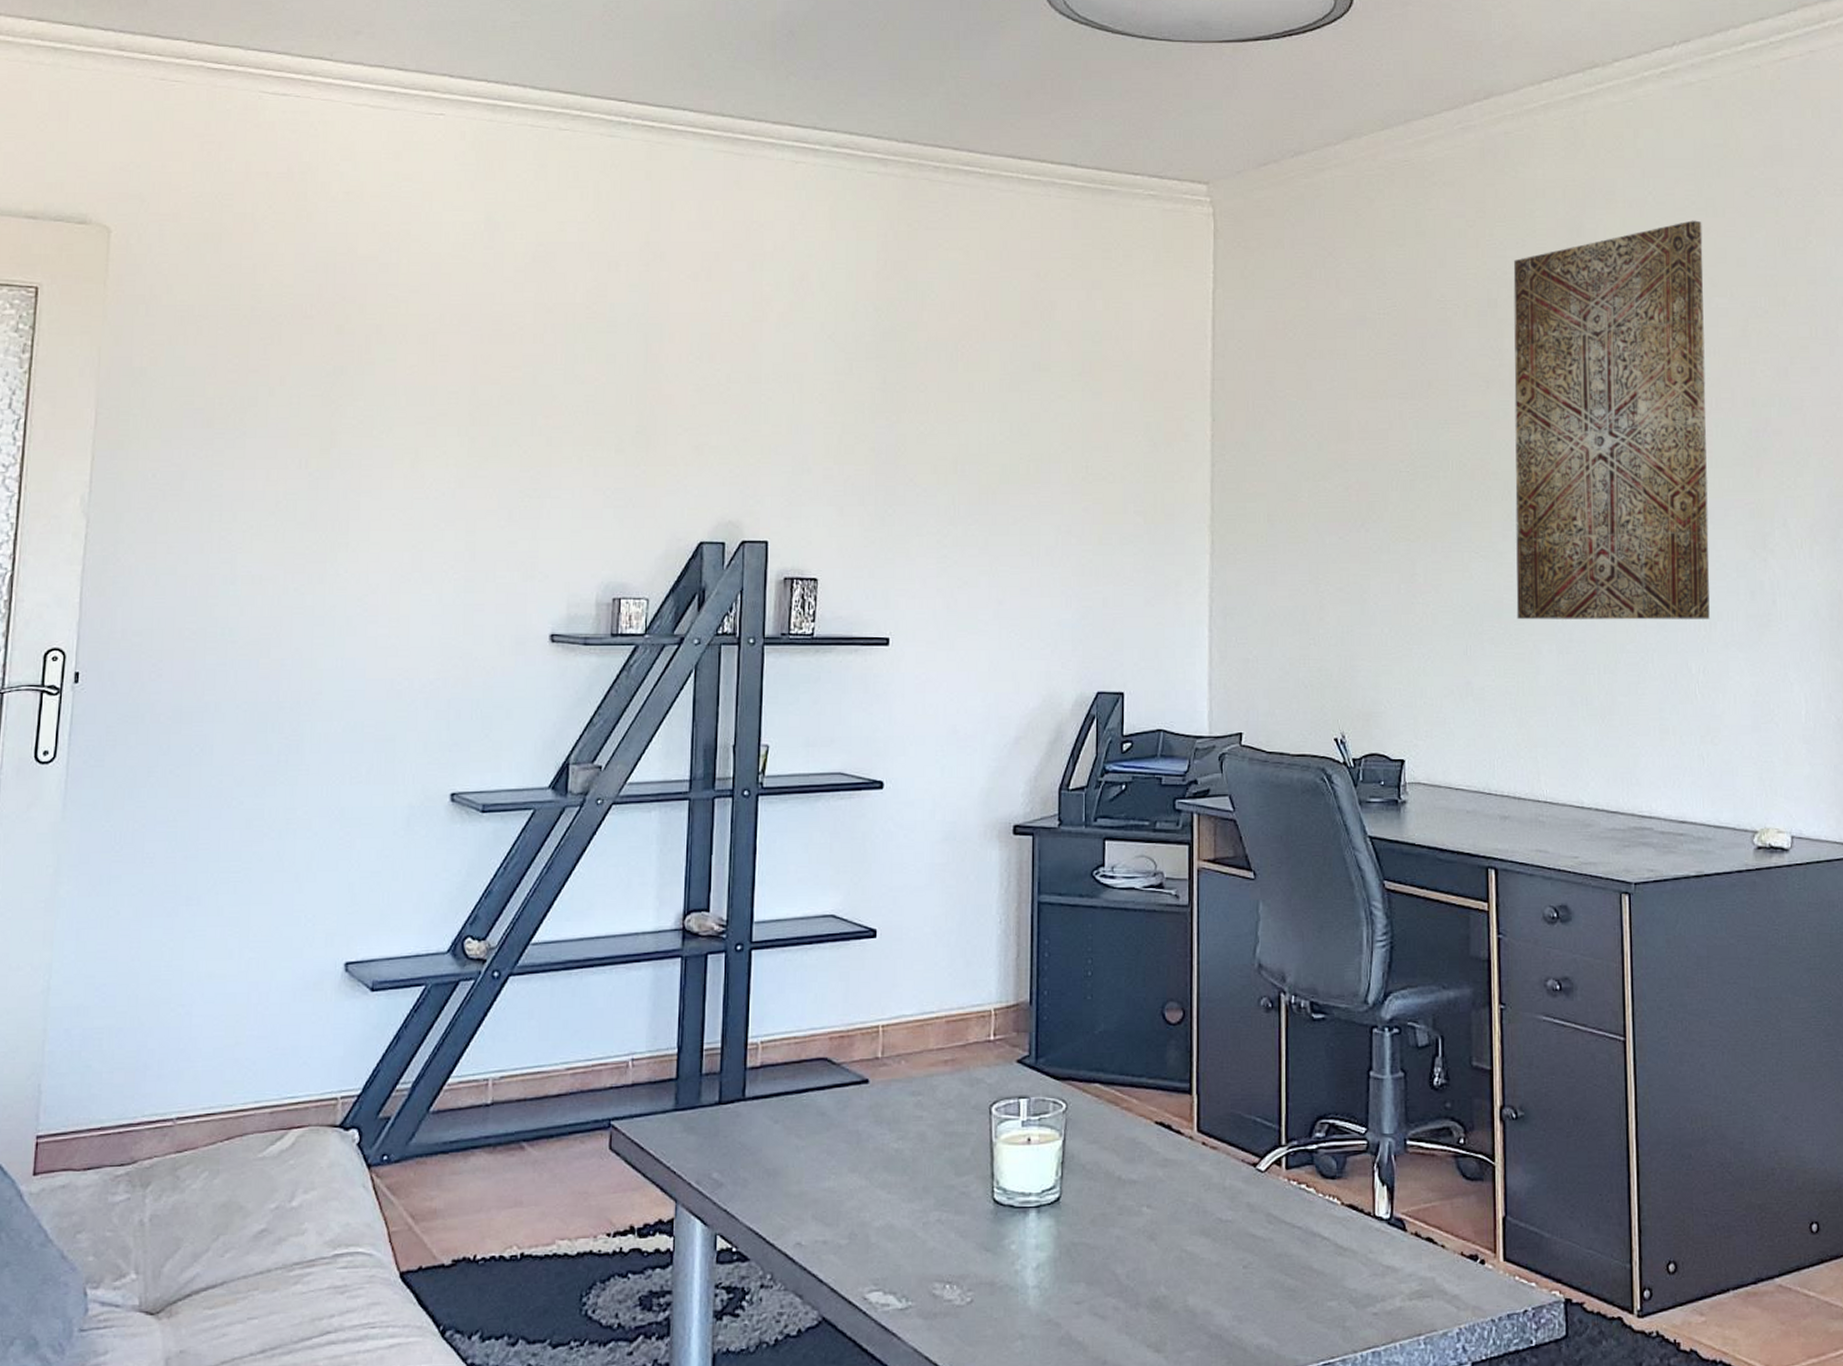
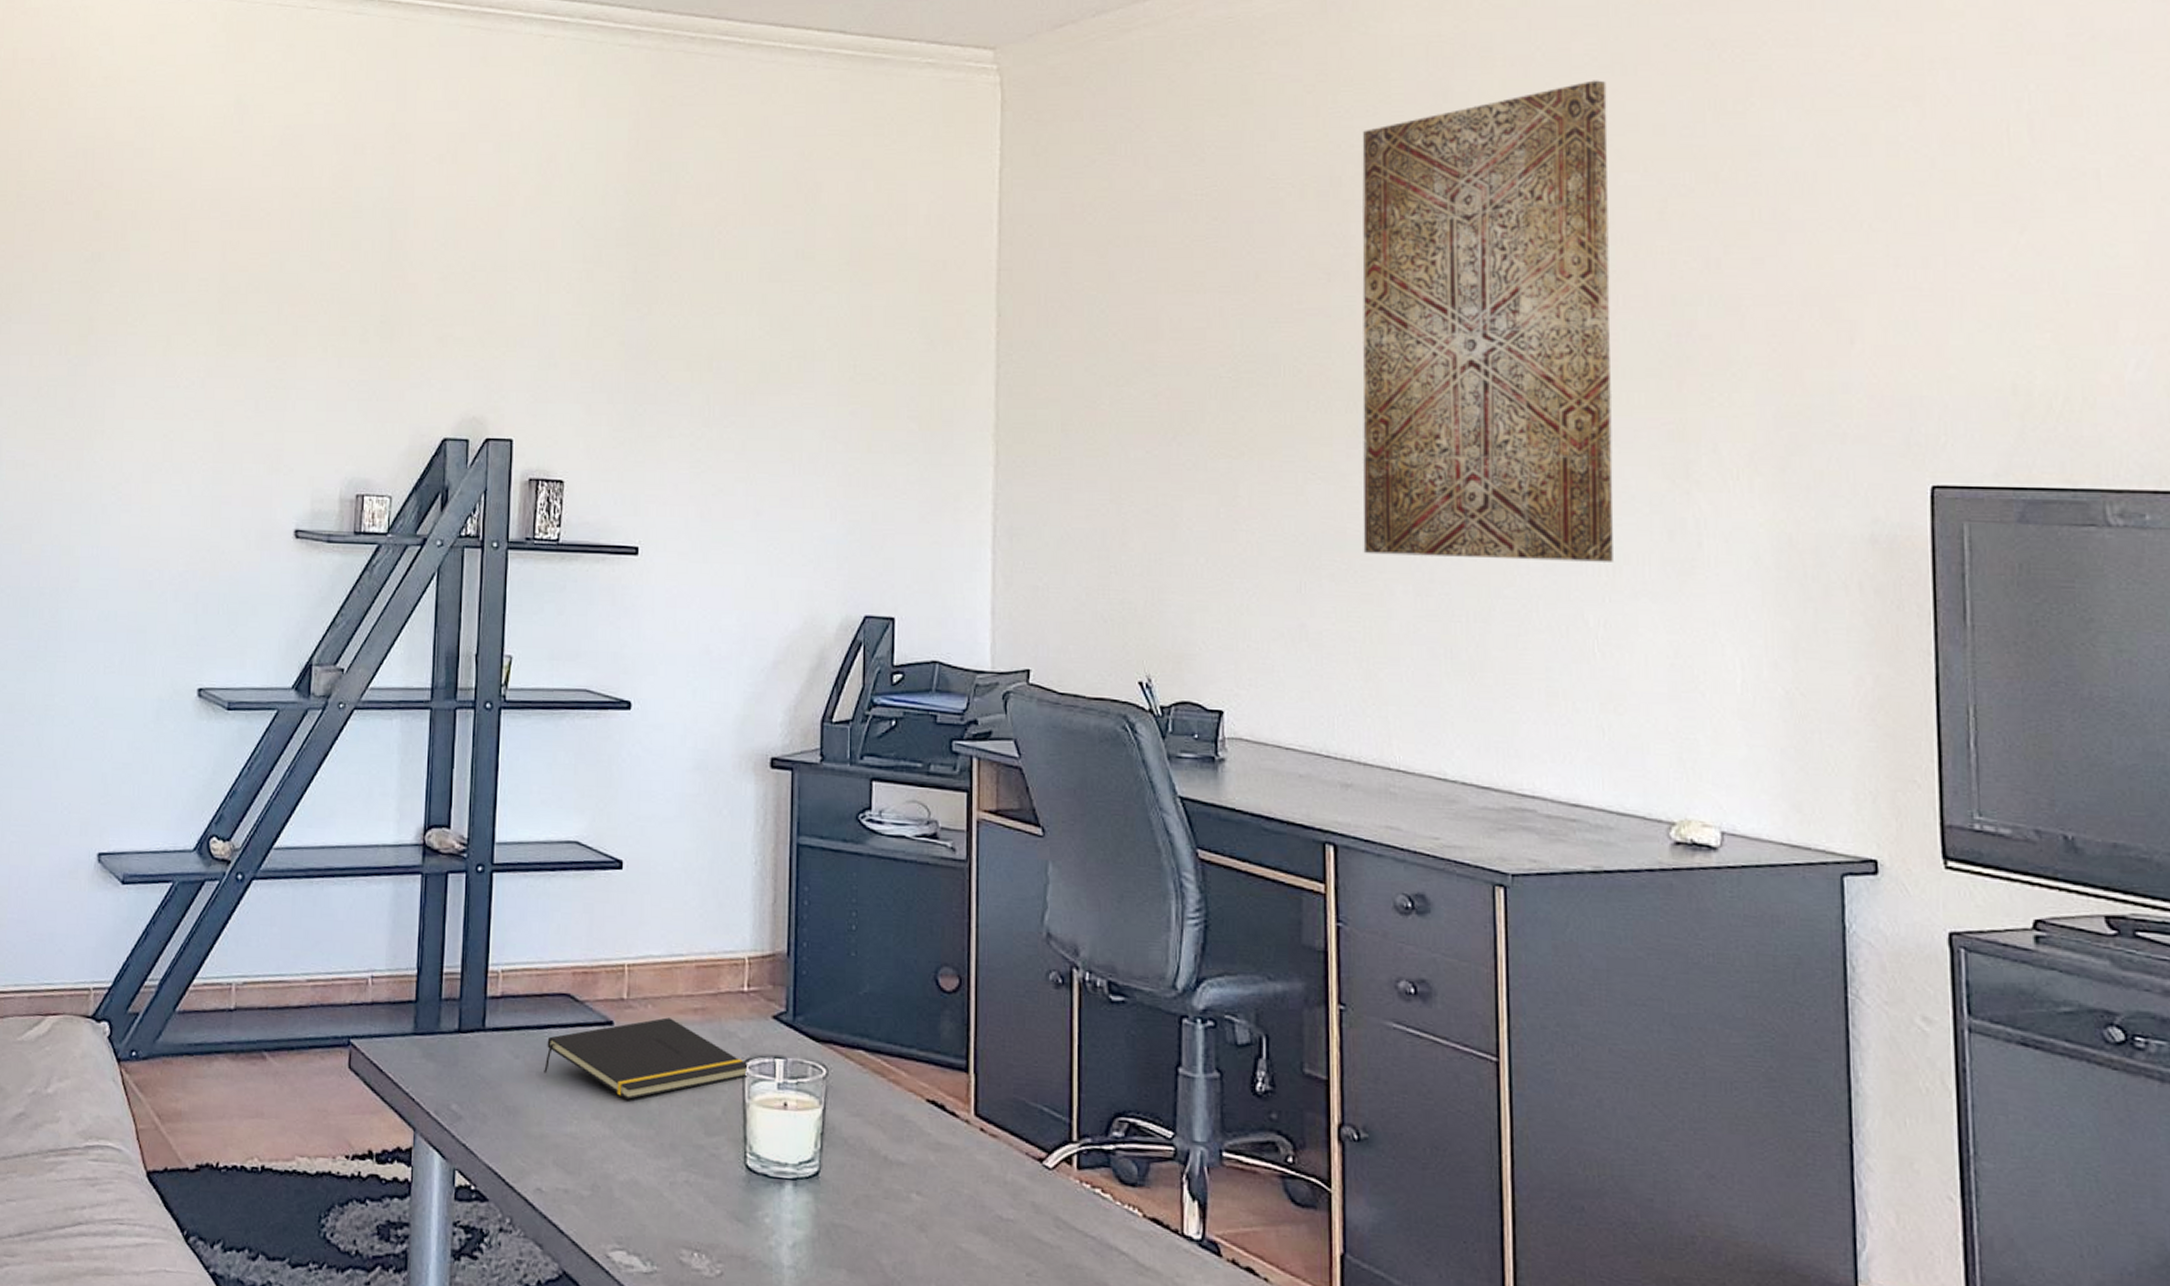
notepad: none [803,1071,996,1151] -> present [544,1017,750,1100]

